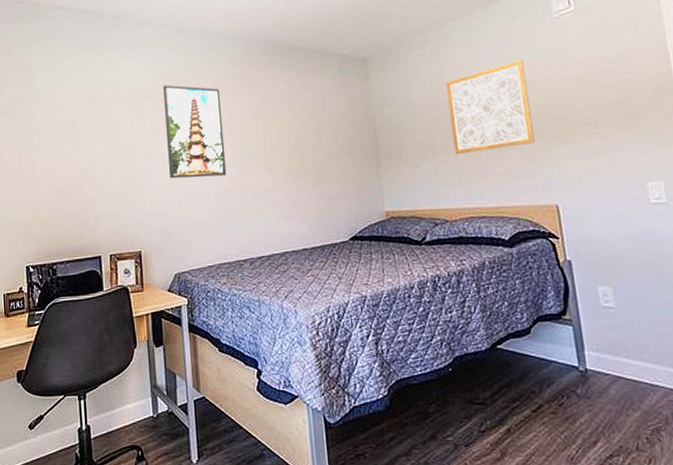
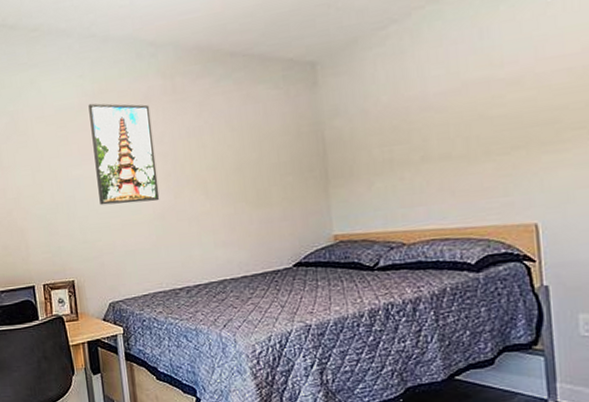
wall art: present [445,59,535,154] -> none [409,52,515,169]

